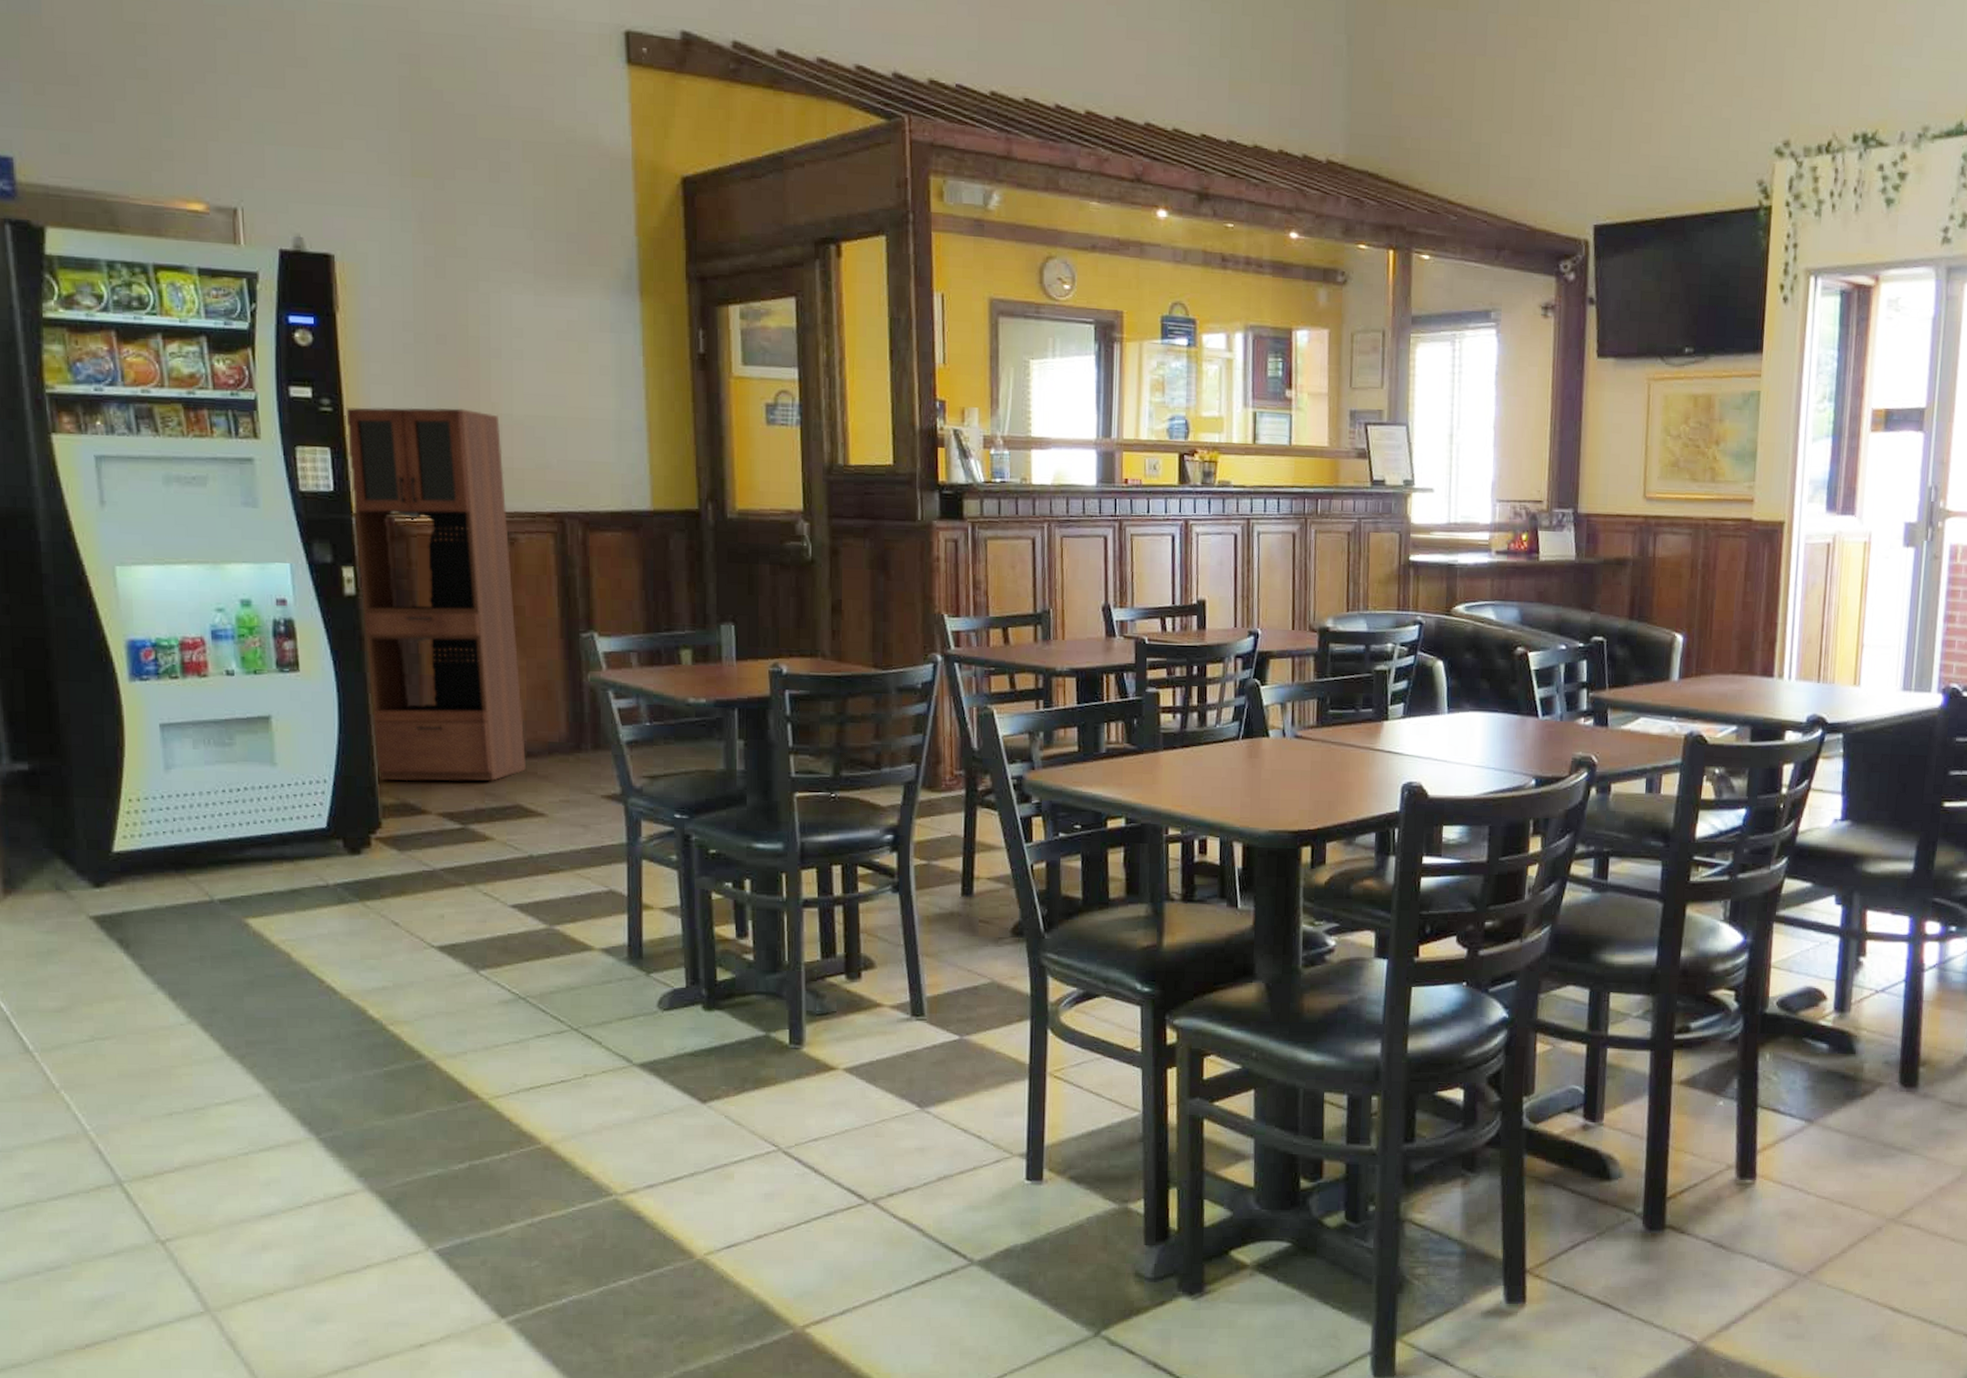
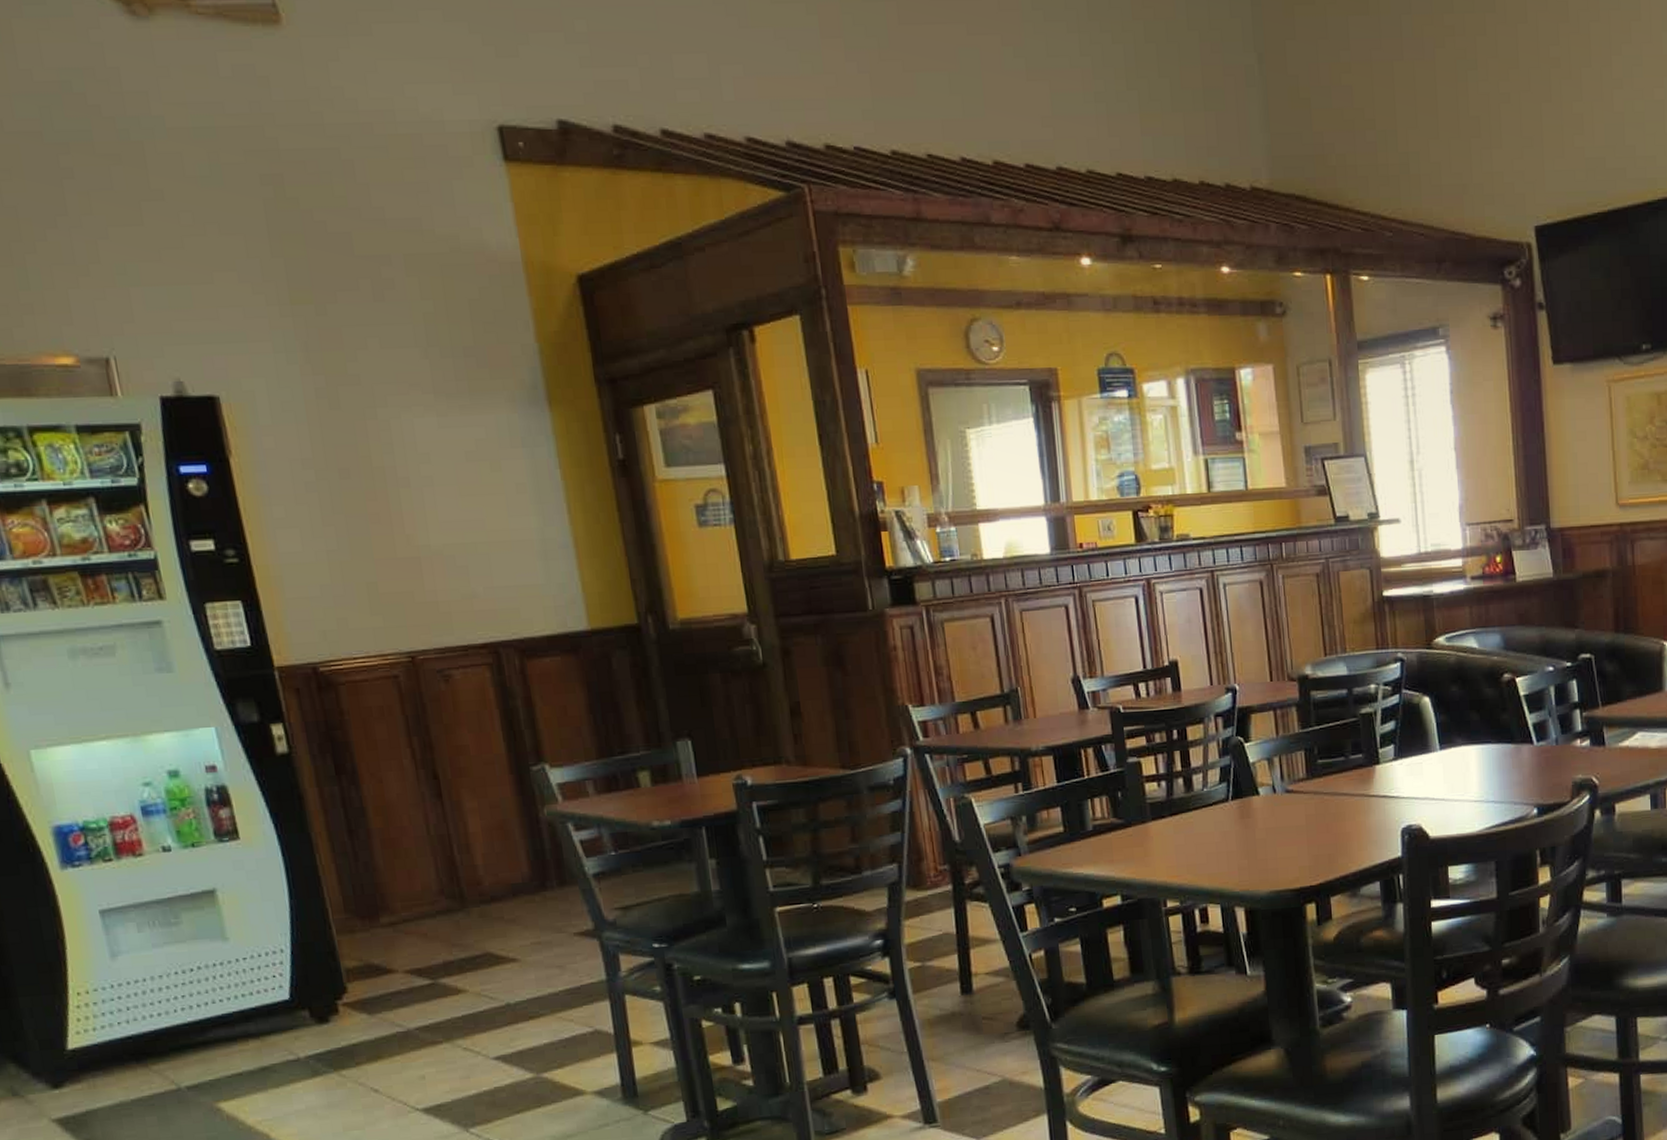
cabinet: present [345,407,526,782] -> none [253,544,491,944]

